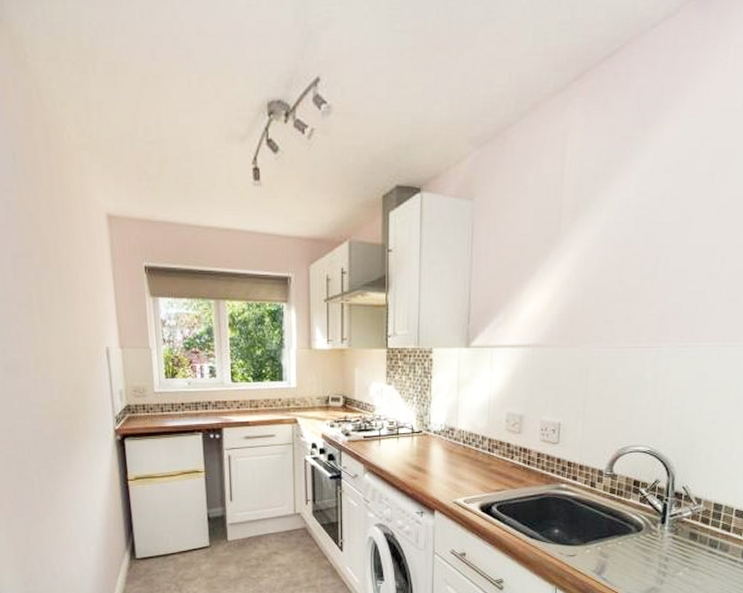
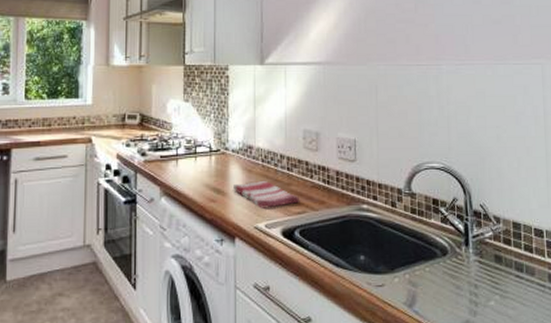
dish towel: none [434,460,500,486] -> present [233,180,300,209]

